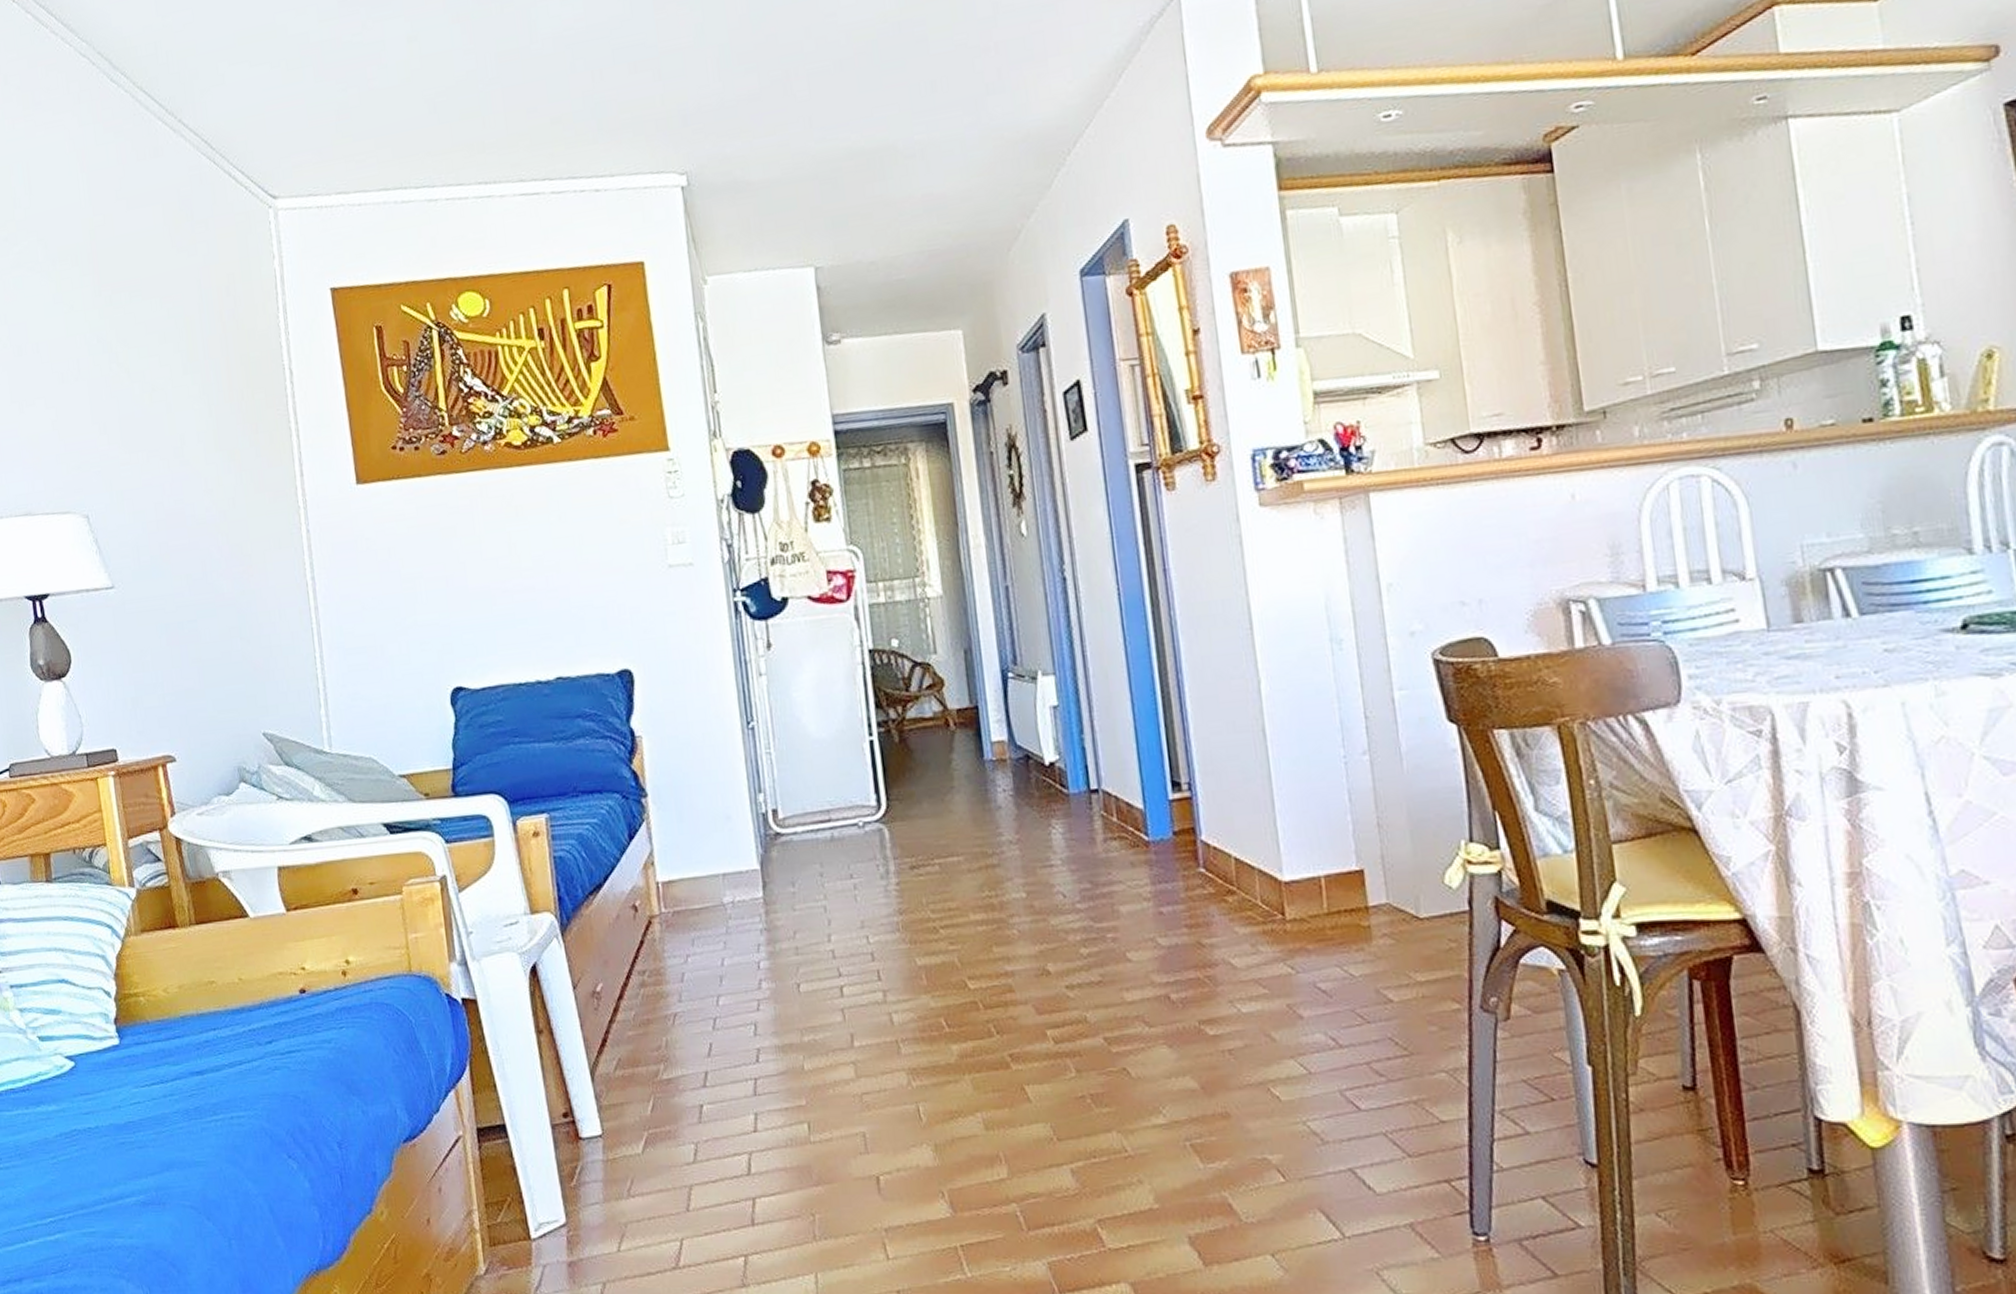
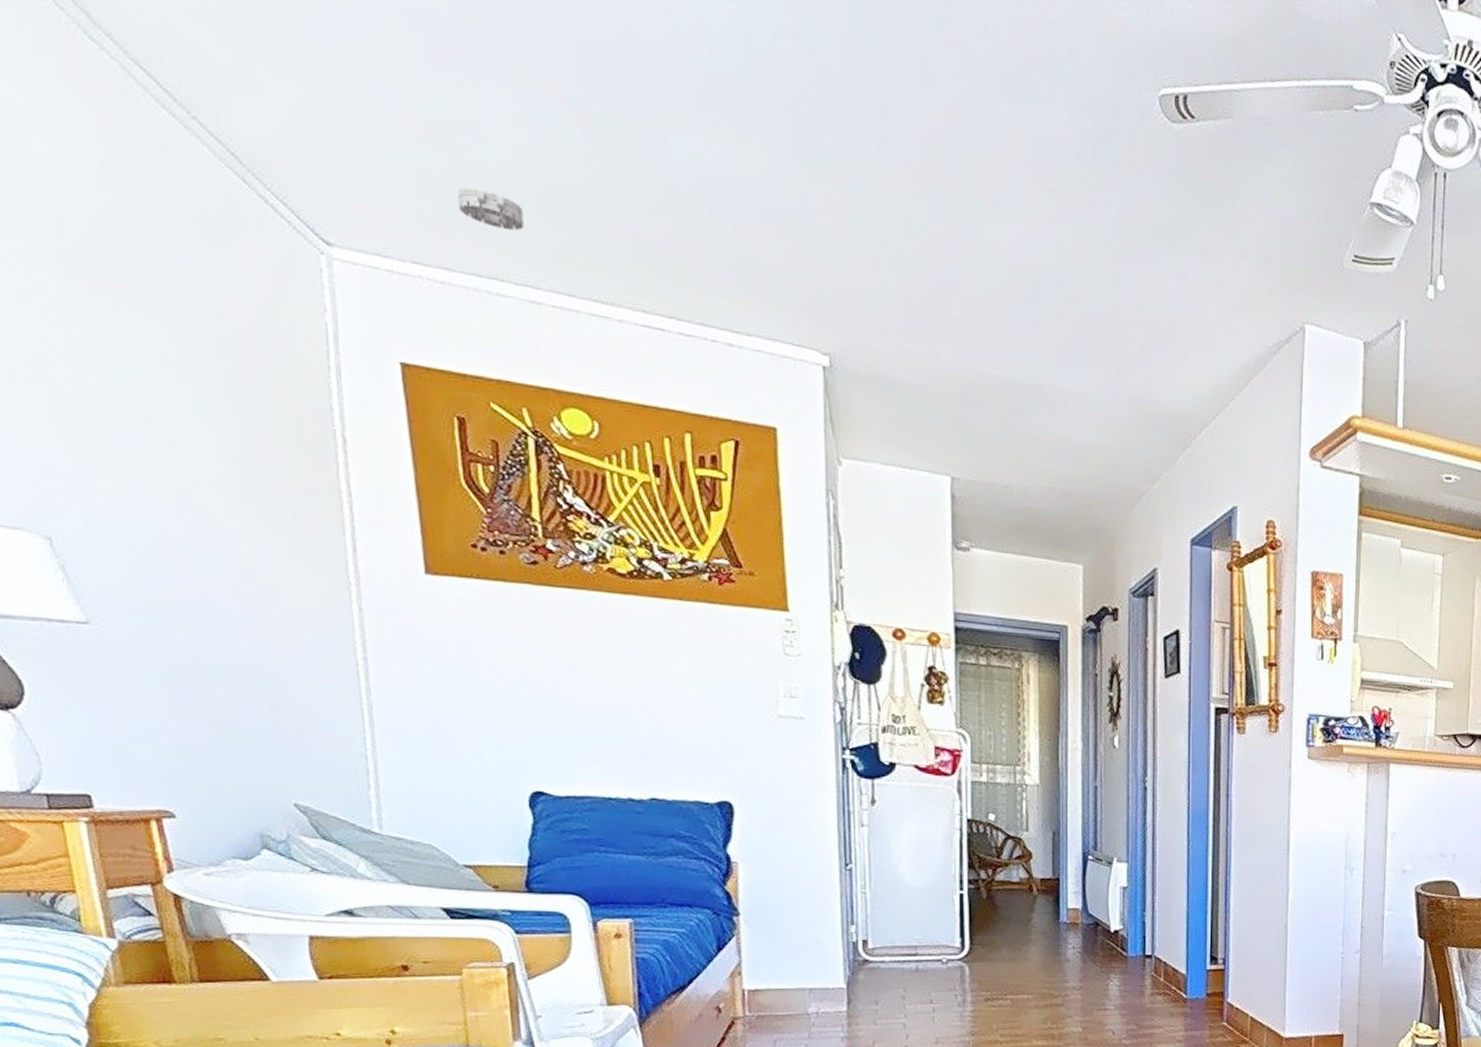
smoke detector: none [368,109,420,142] -> present [458,187,524,231]

